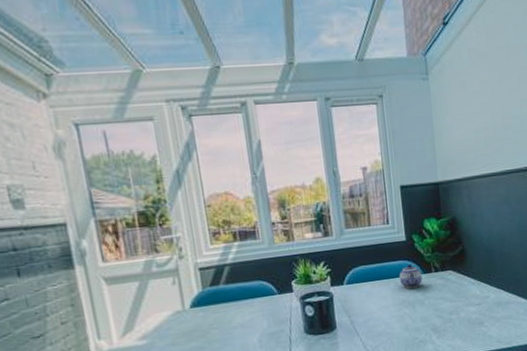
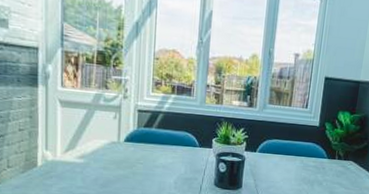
teapot: present [399,264,423,289] -> none [305,148,327,169]

